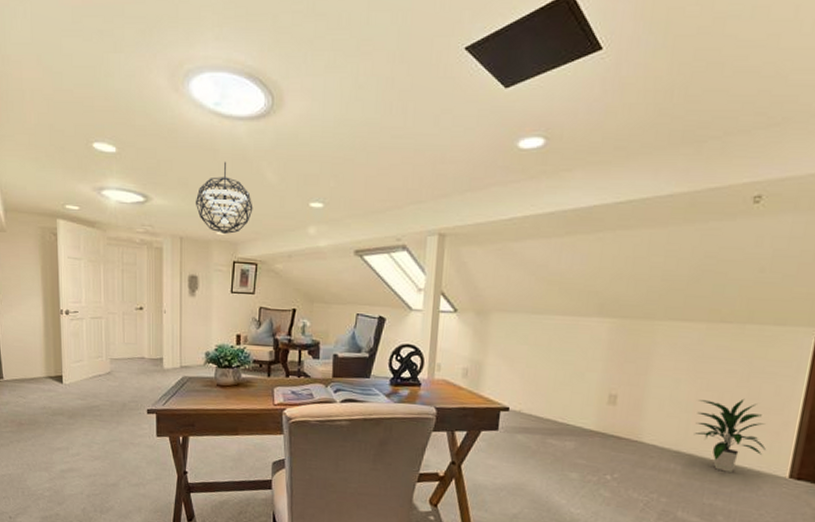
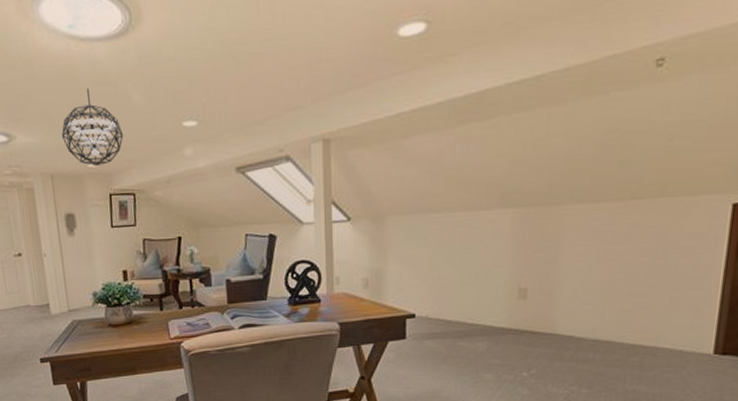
indoor plant: present [693,398,766,472] -> none [610,277,687,355]

